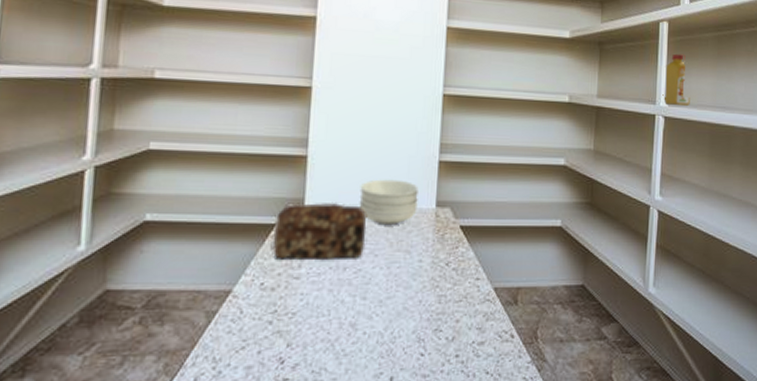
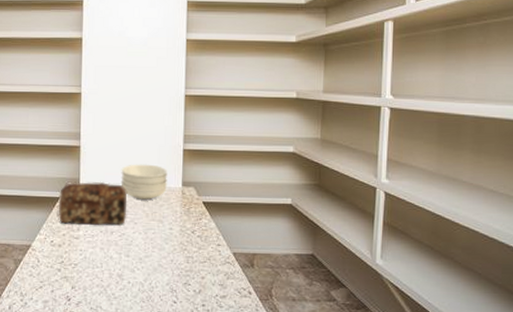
juice bottle: present [662,53,690,106] -> none [388,50,417,97]

